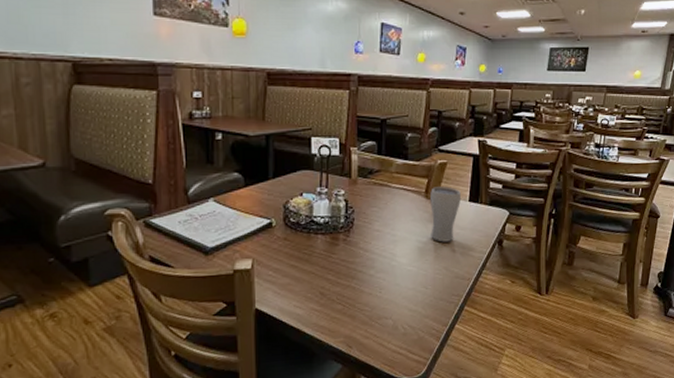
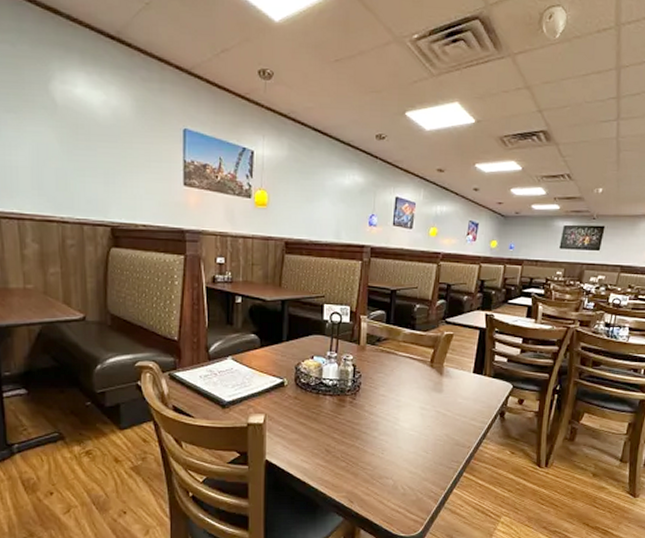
drinking glass: present [430,186,461,242] -> none [434,357,465,410]

